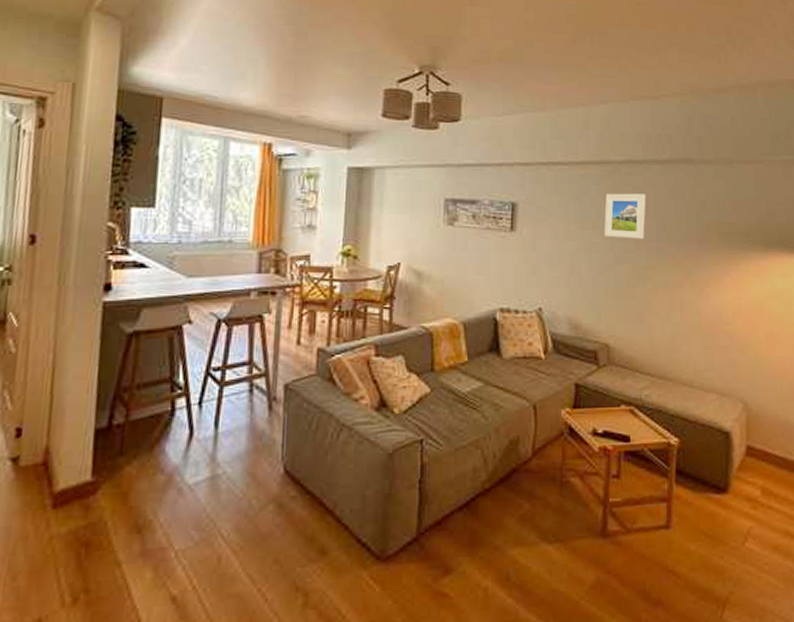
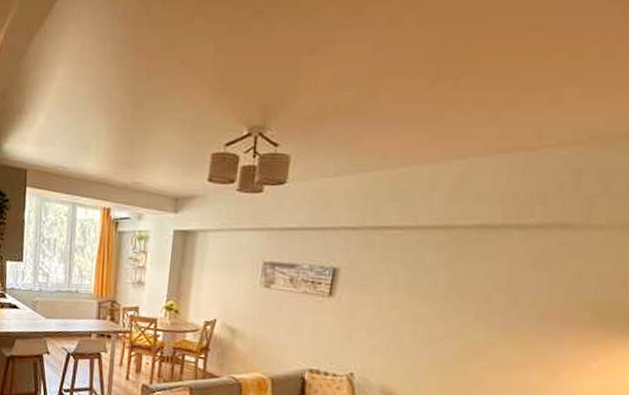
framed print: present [604,193,647,240] -> none [436,261,499,314]

